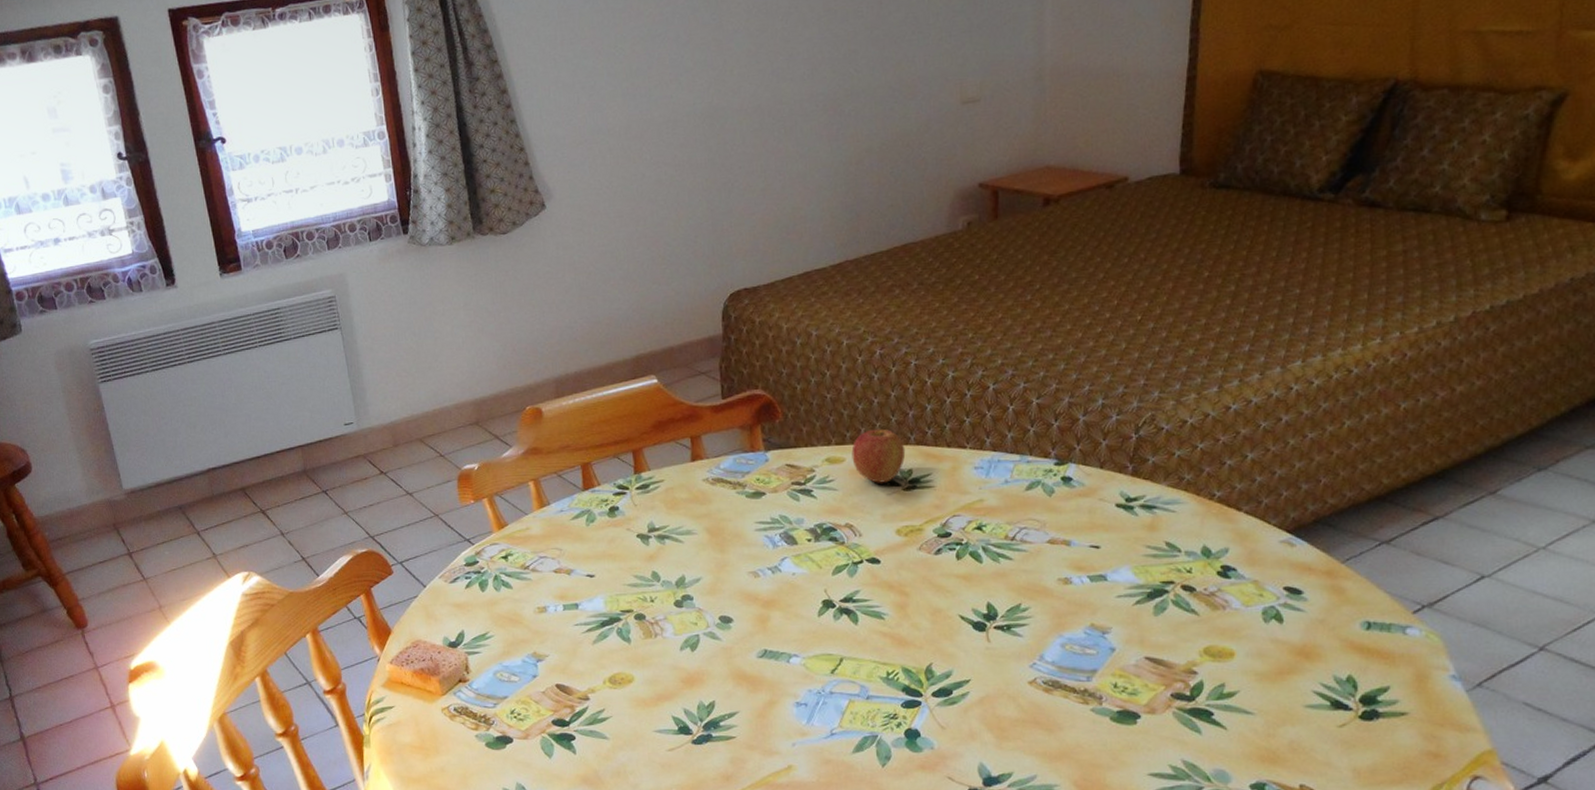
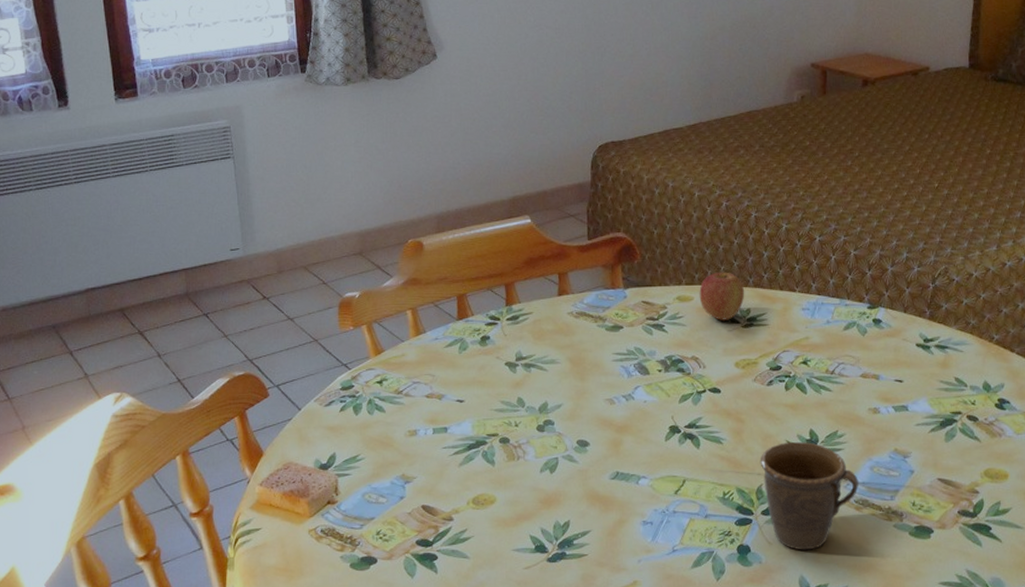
mug: none [928,616,1047,736] -> present [760,441,859,550]

